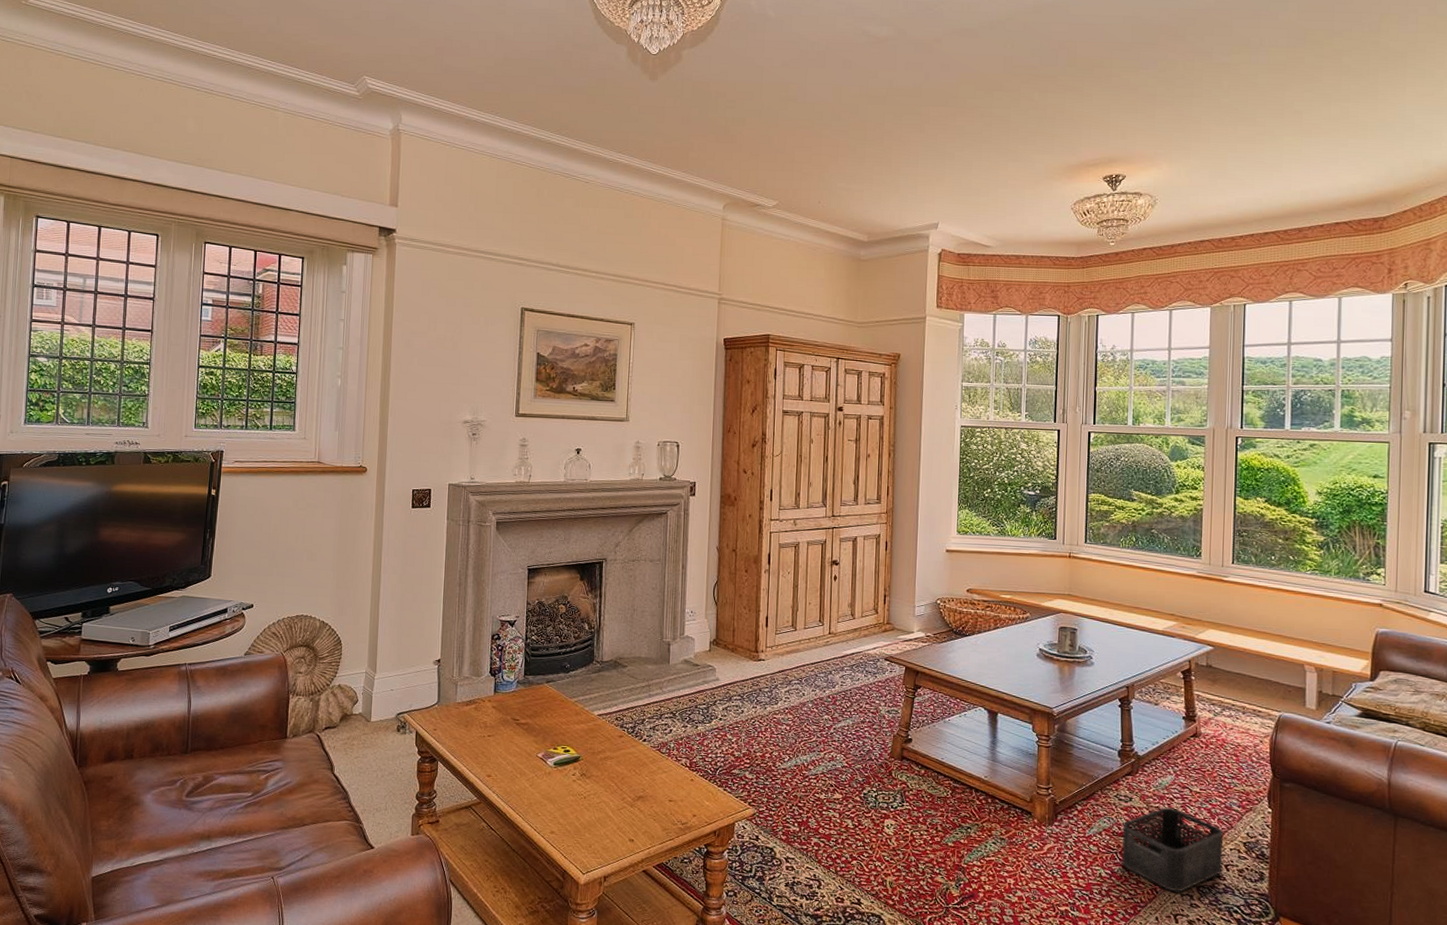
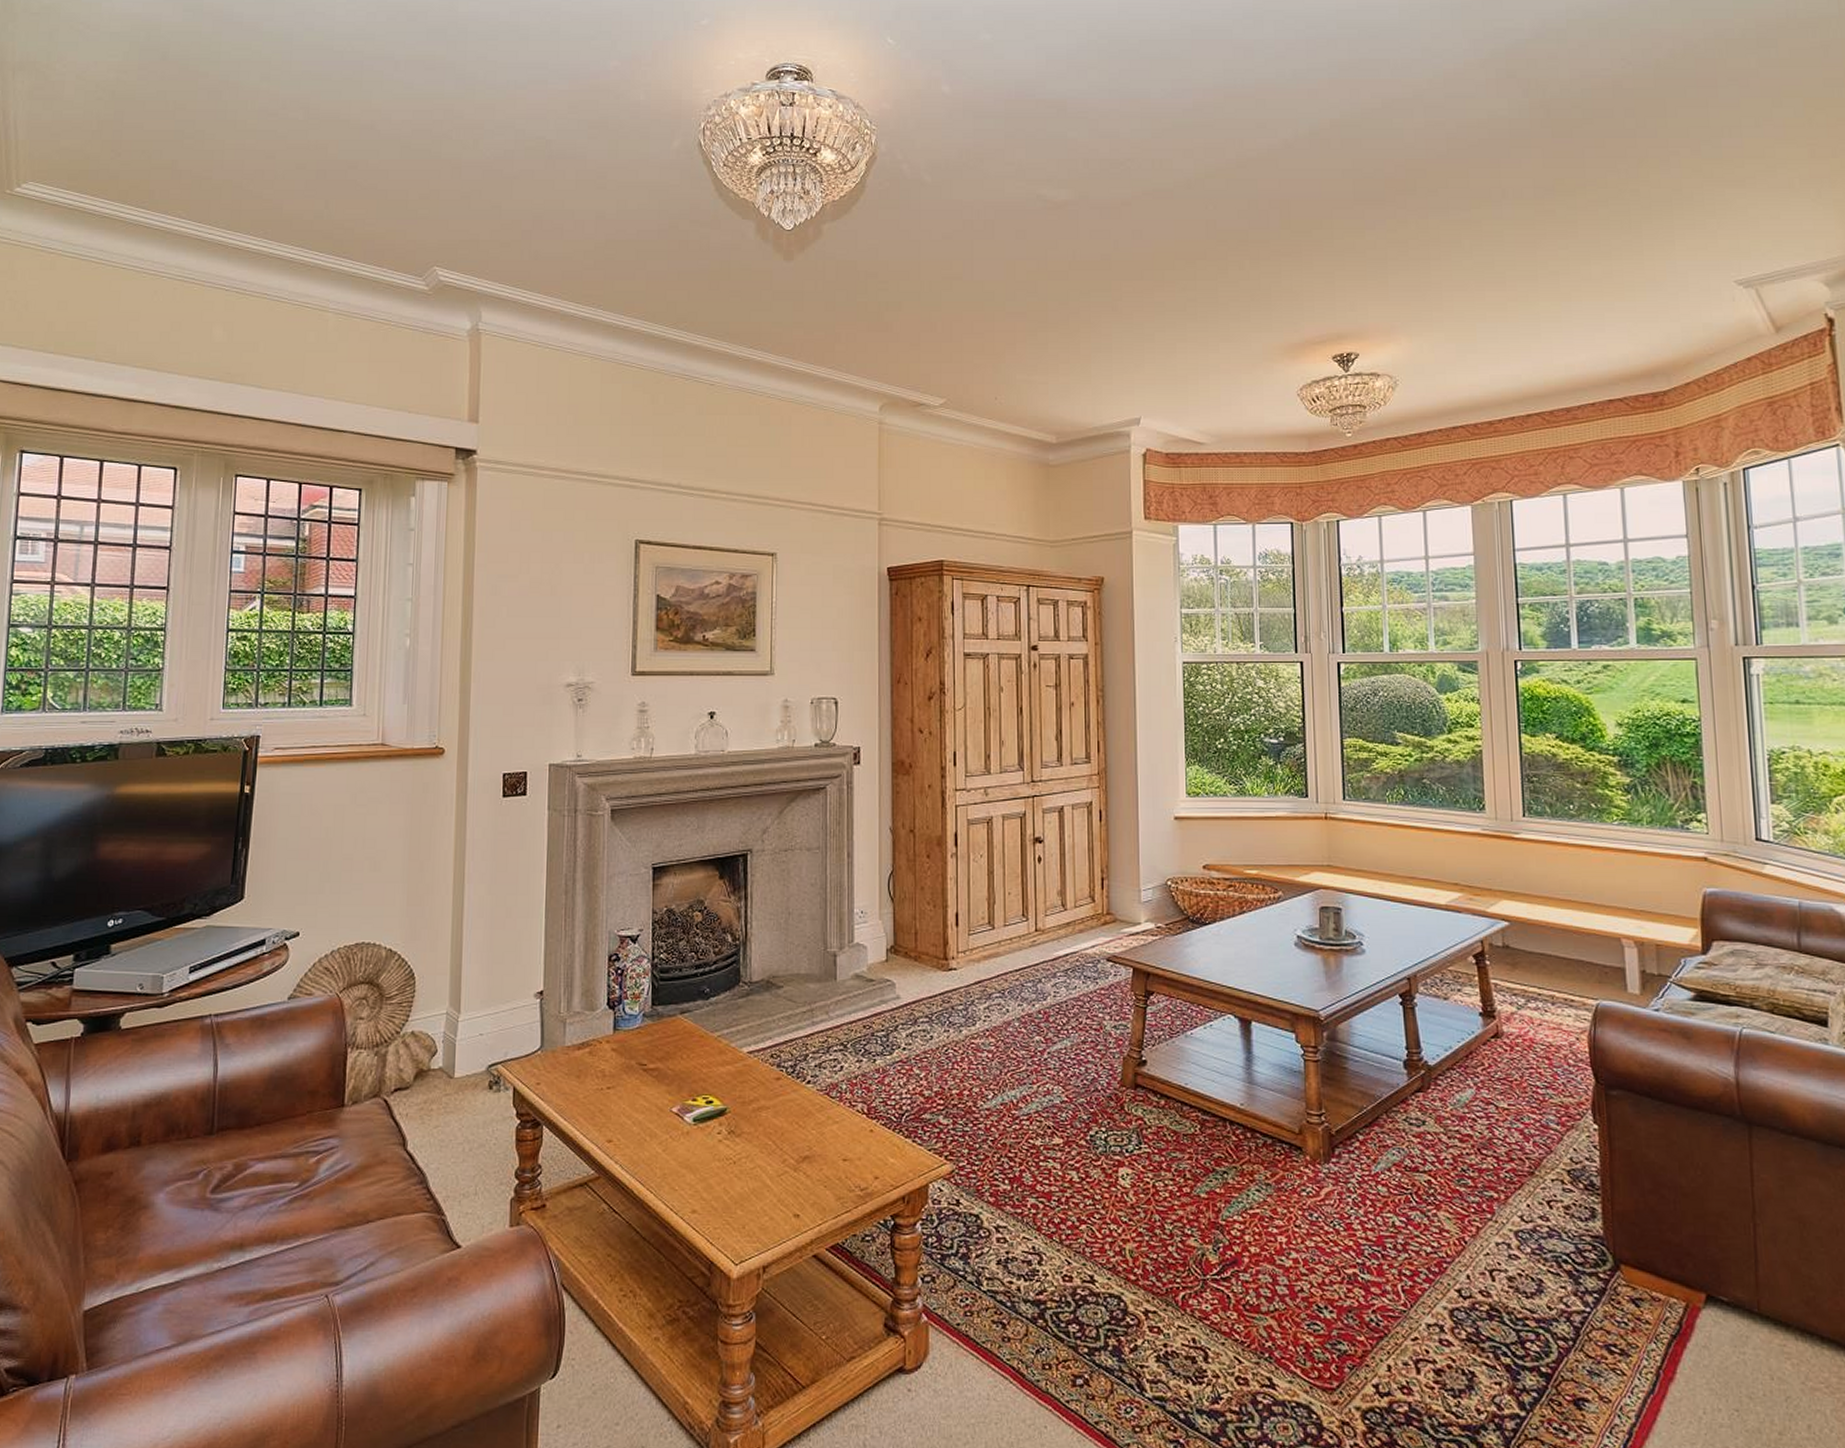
storage bin: present [1121,806,1223,892] -> none [1416,1129,1544,1241]

